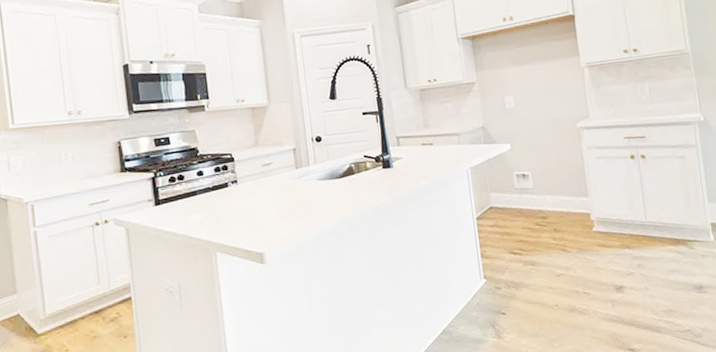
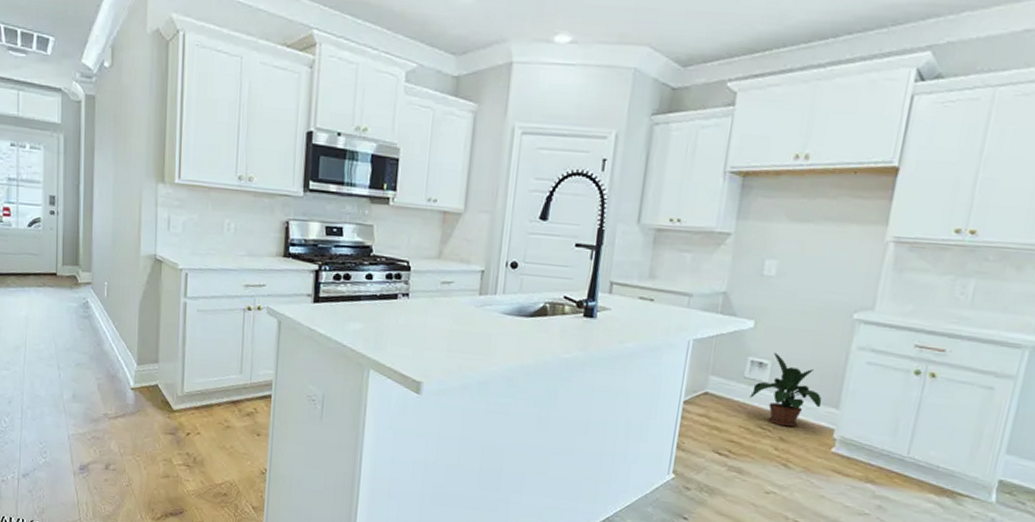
potted plant: none [523,164,576,220] -> present [750,352,822,427]

